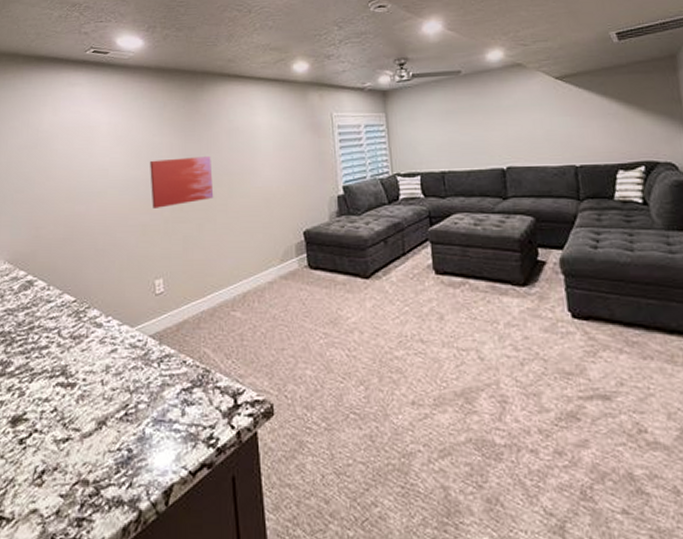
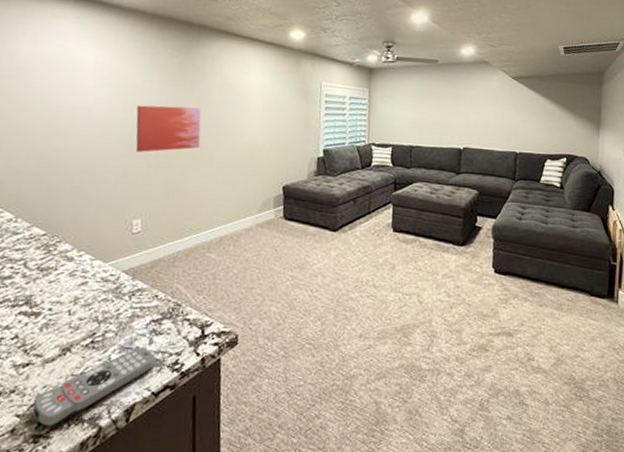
remote control: none [74,422,190,509] -> present [32,349,156,427]

